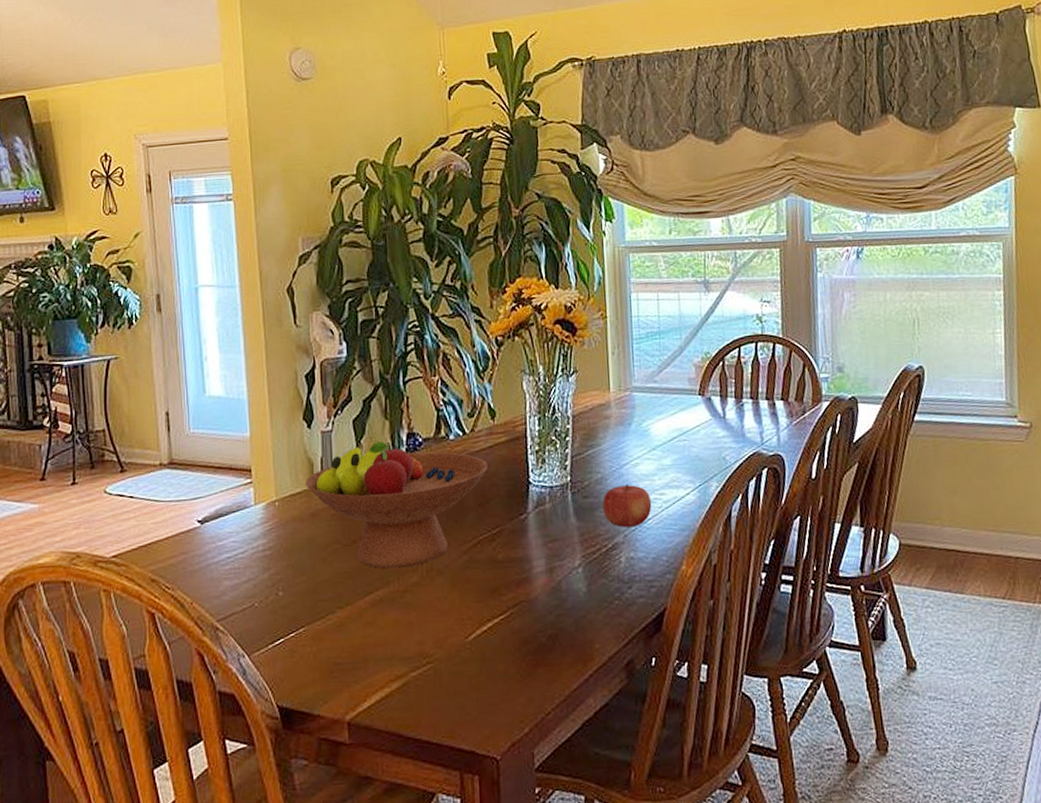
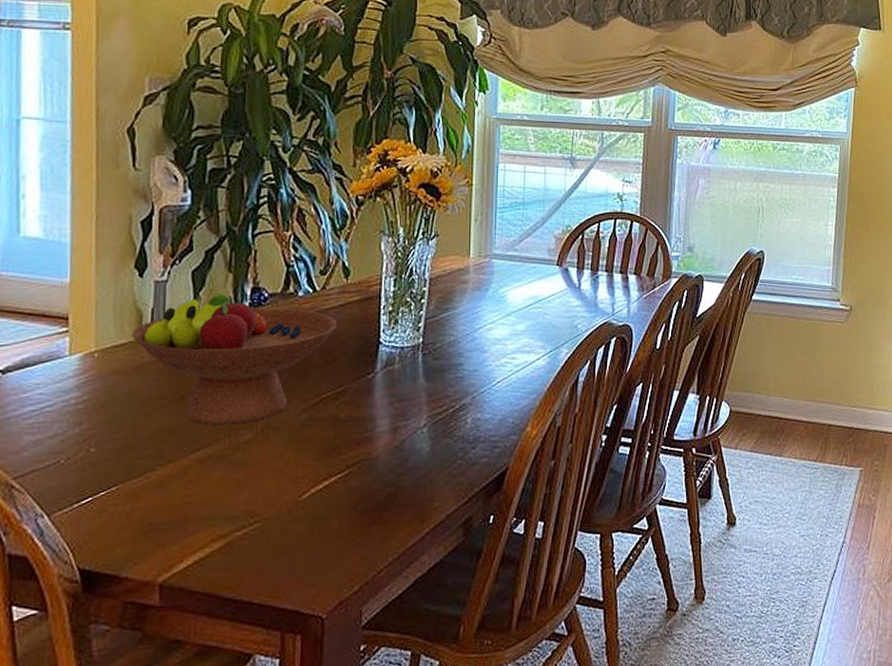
fruit: present [602,484,652,528] -> none [453,347,502,389]

